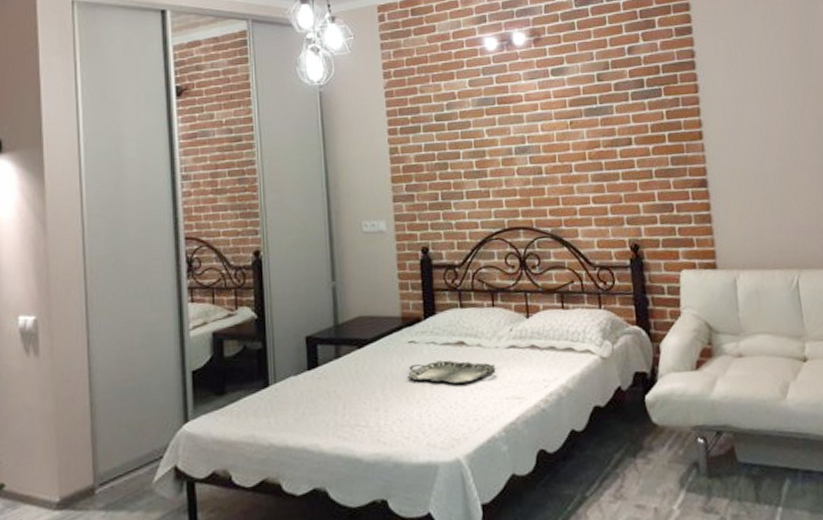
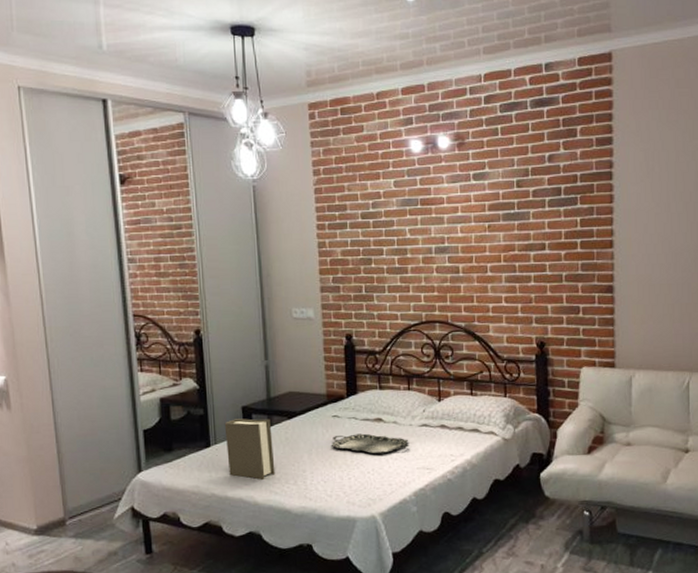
book: none [285,349,344,424] -> present [224,418,275,481]

